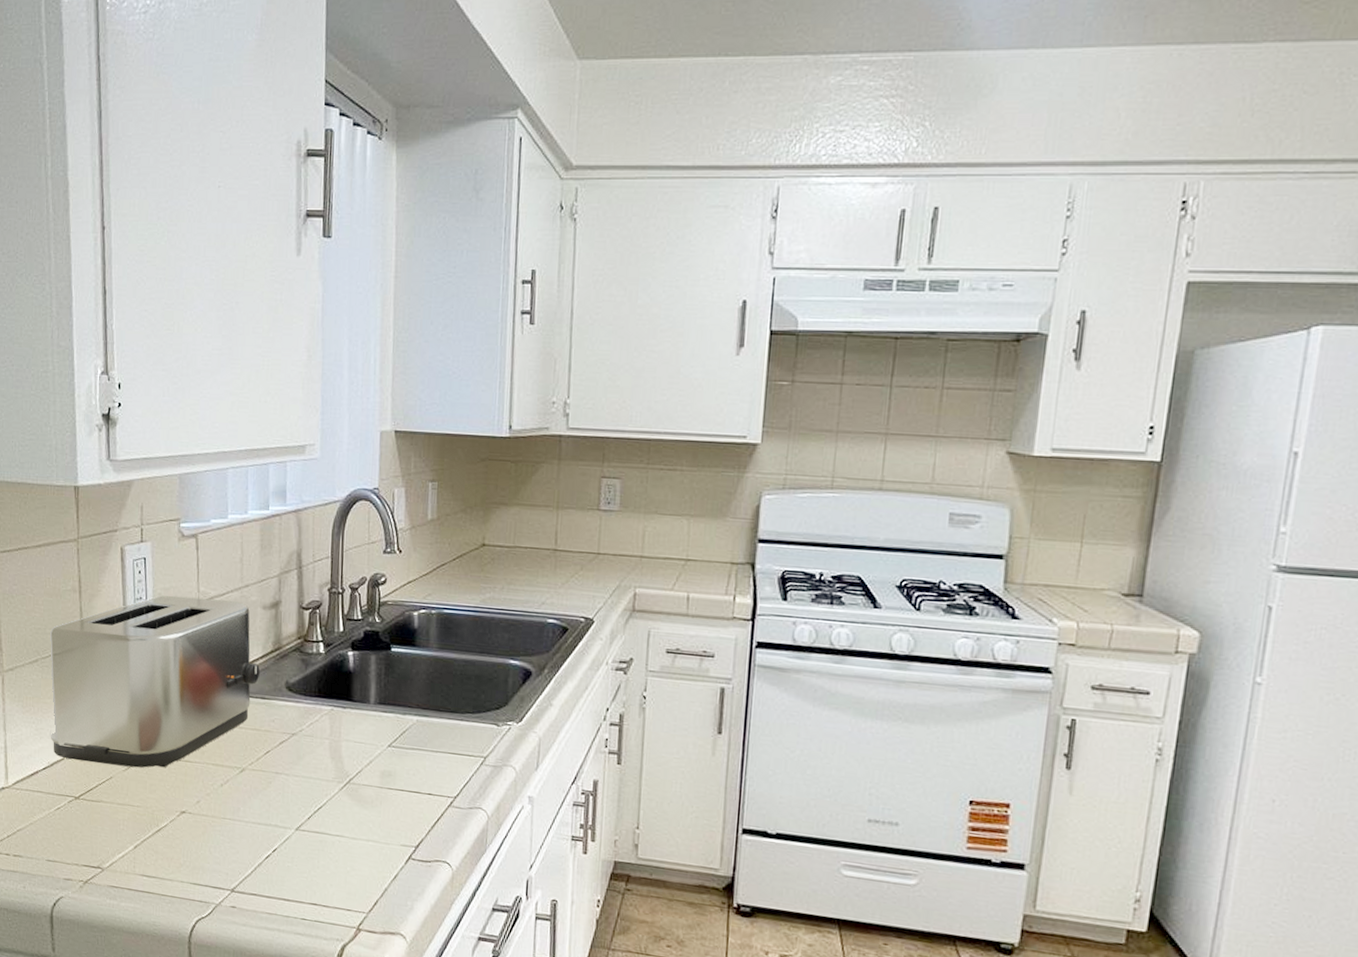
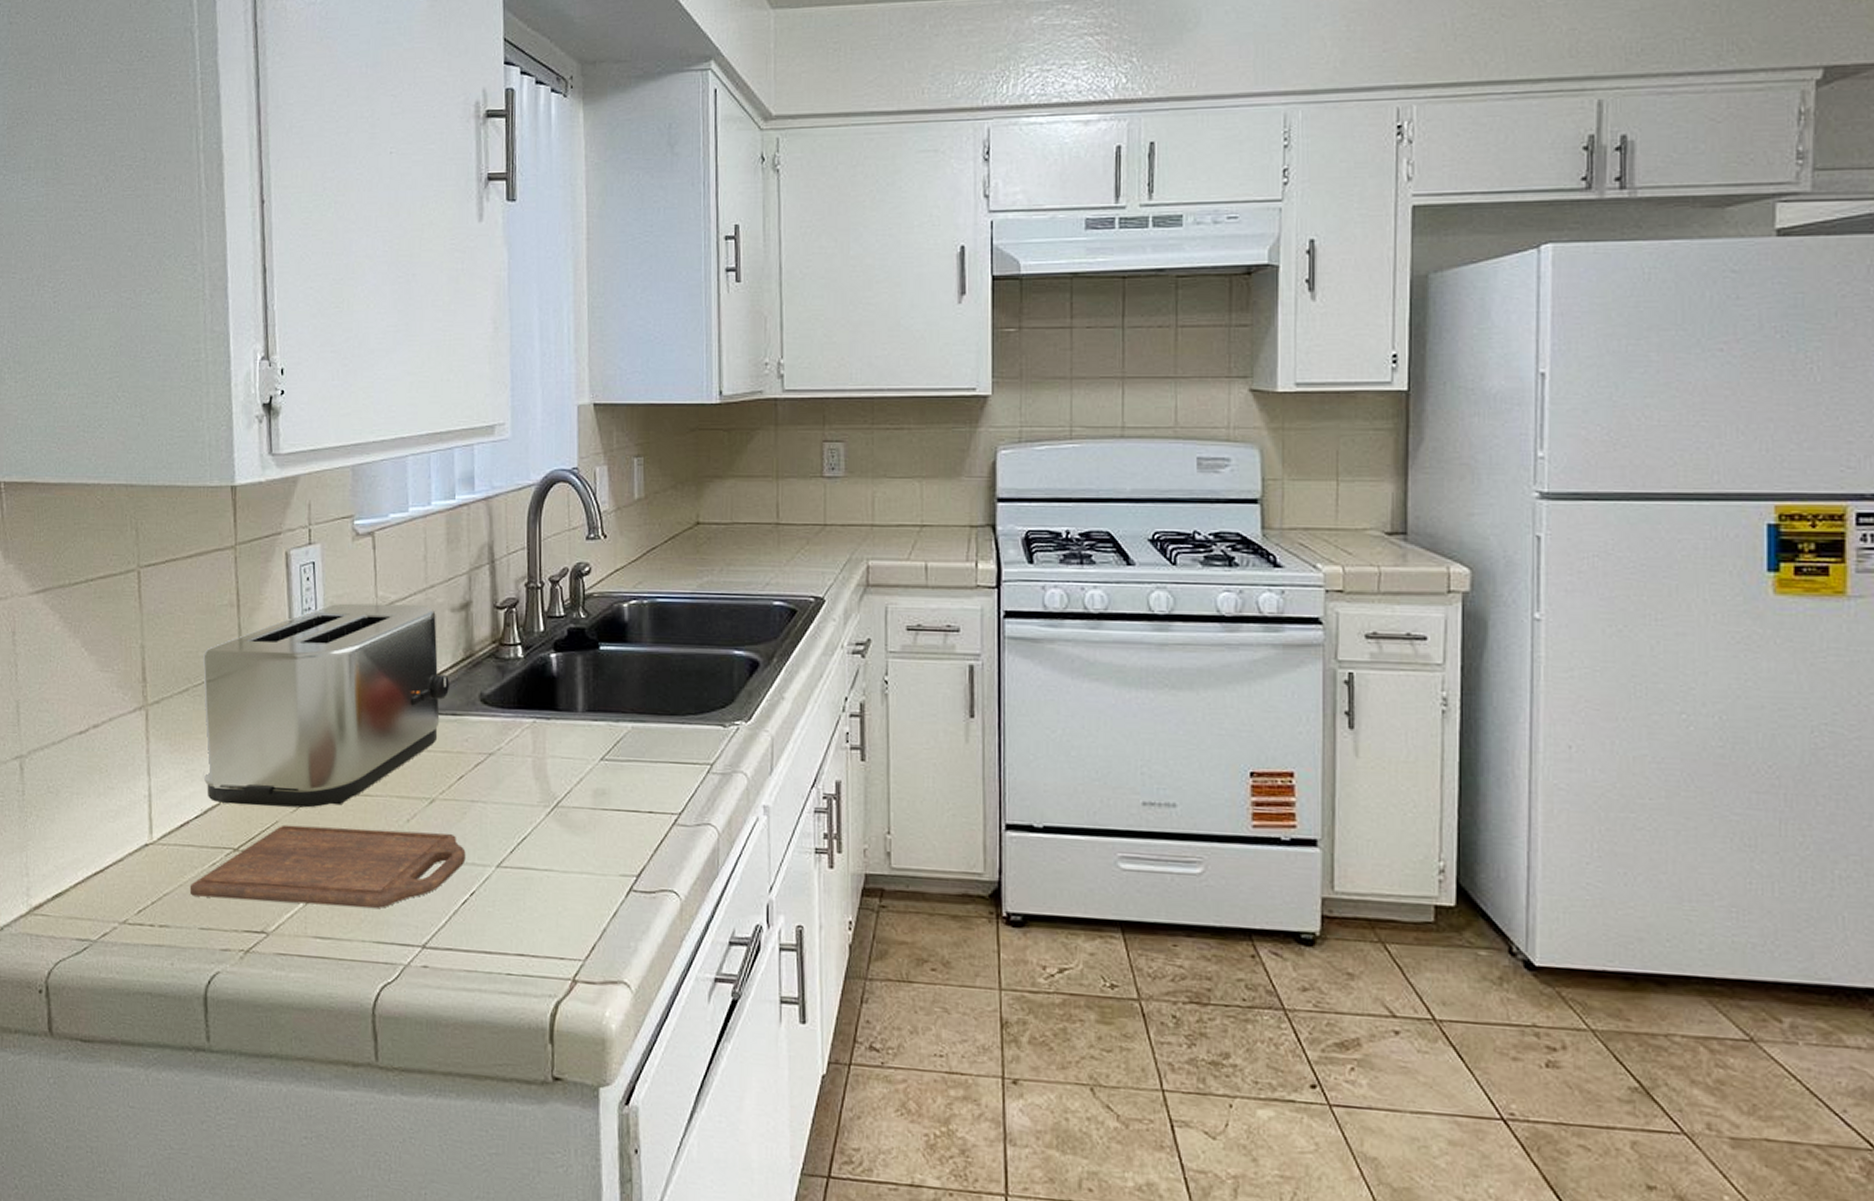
cutting board: none [38,780,270,856] -> present [189,824,466,908]

